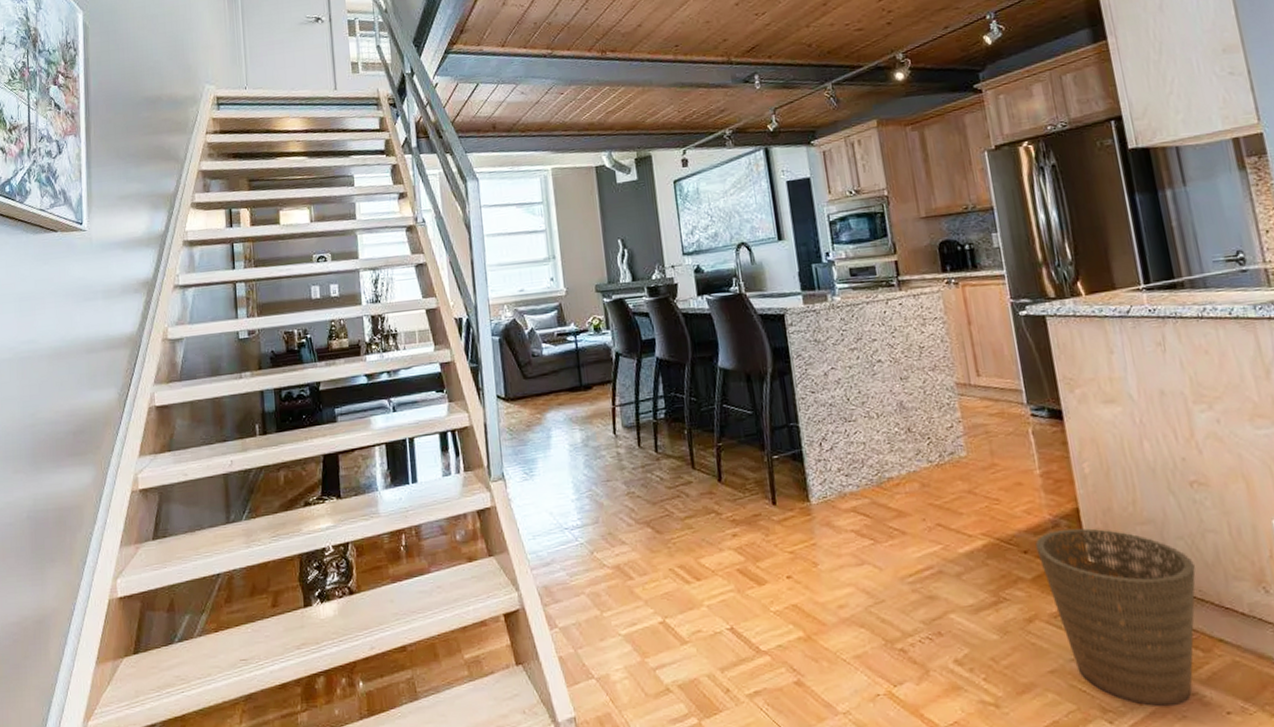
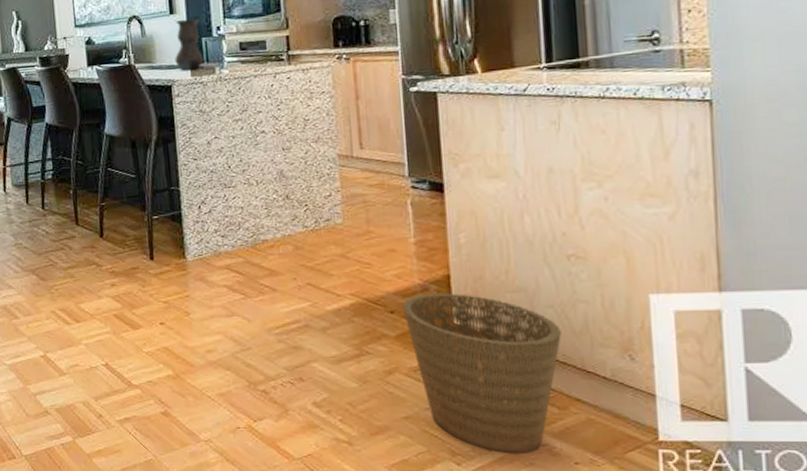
vase: none [785,245,815,300] -> present [175,19,204,72]

